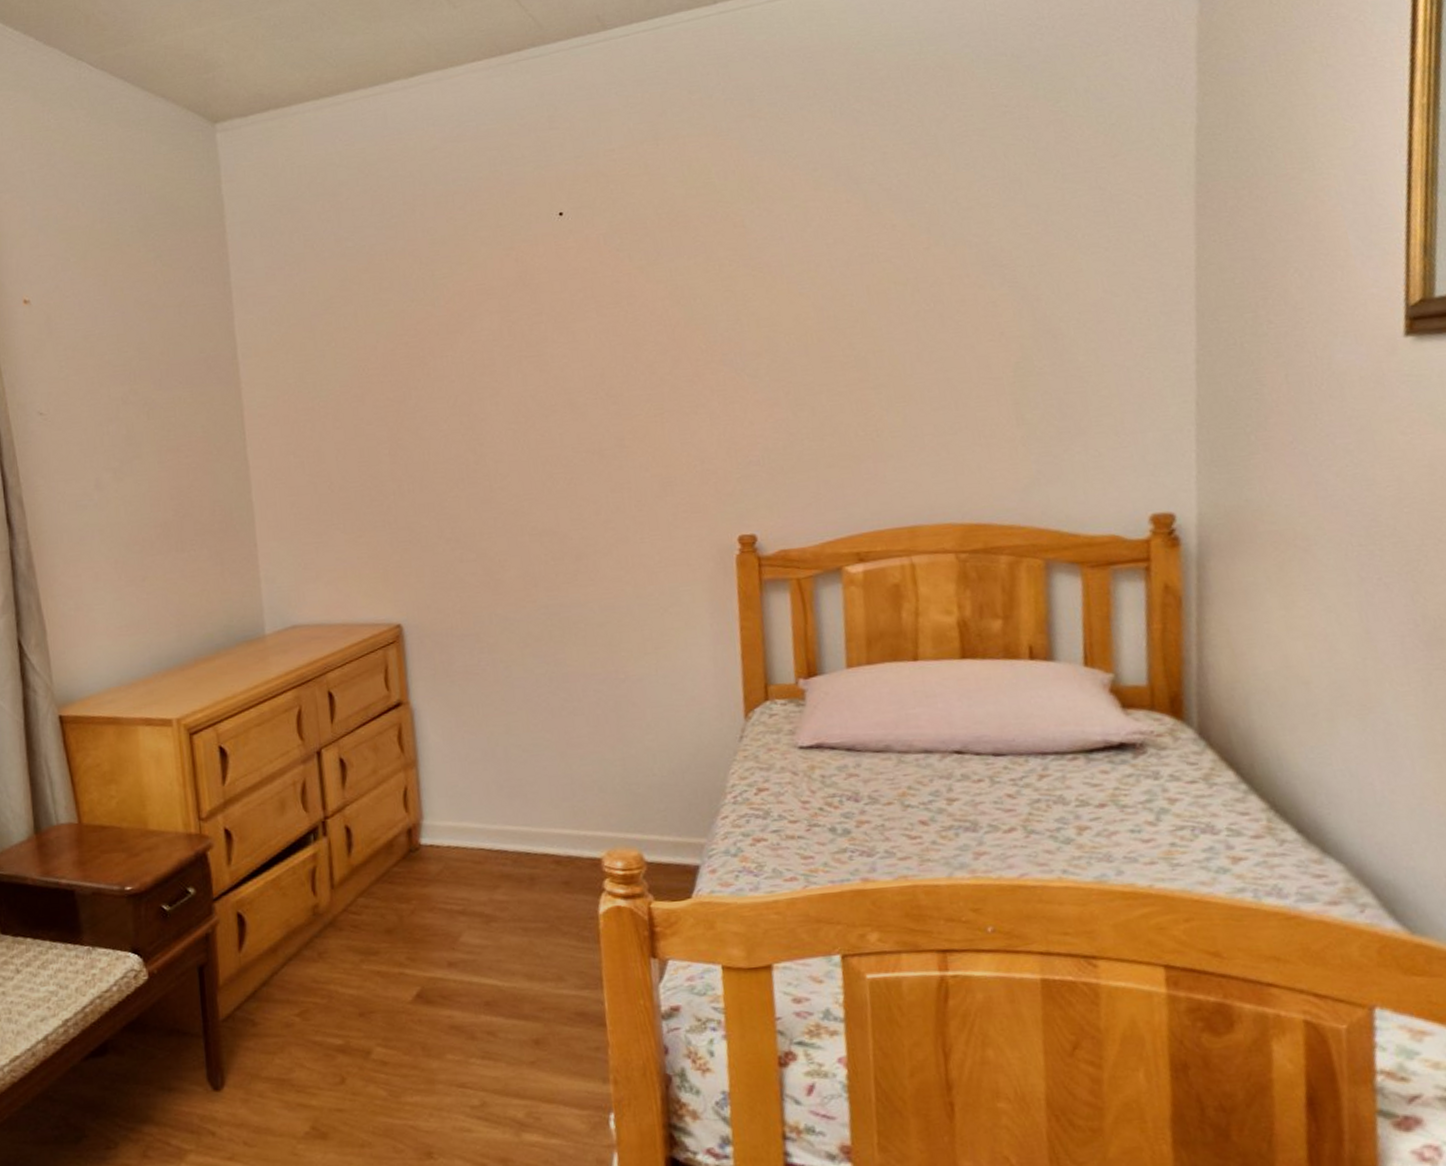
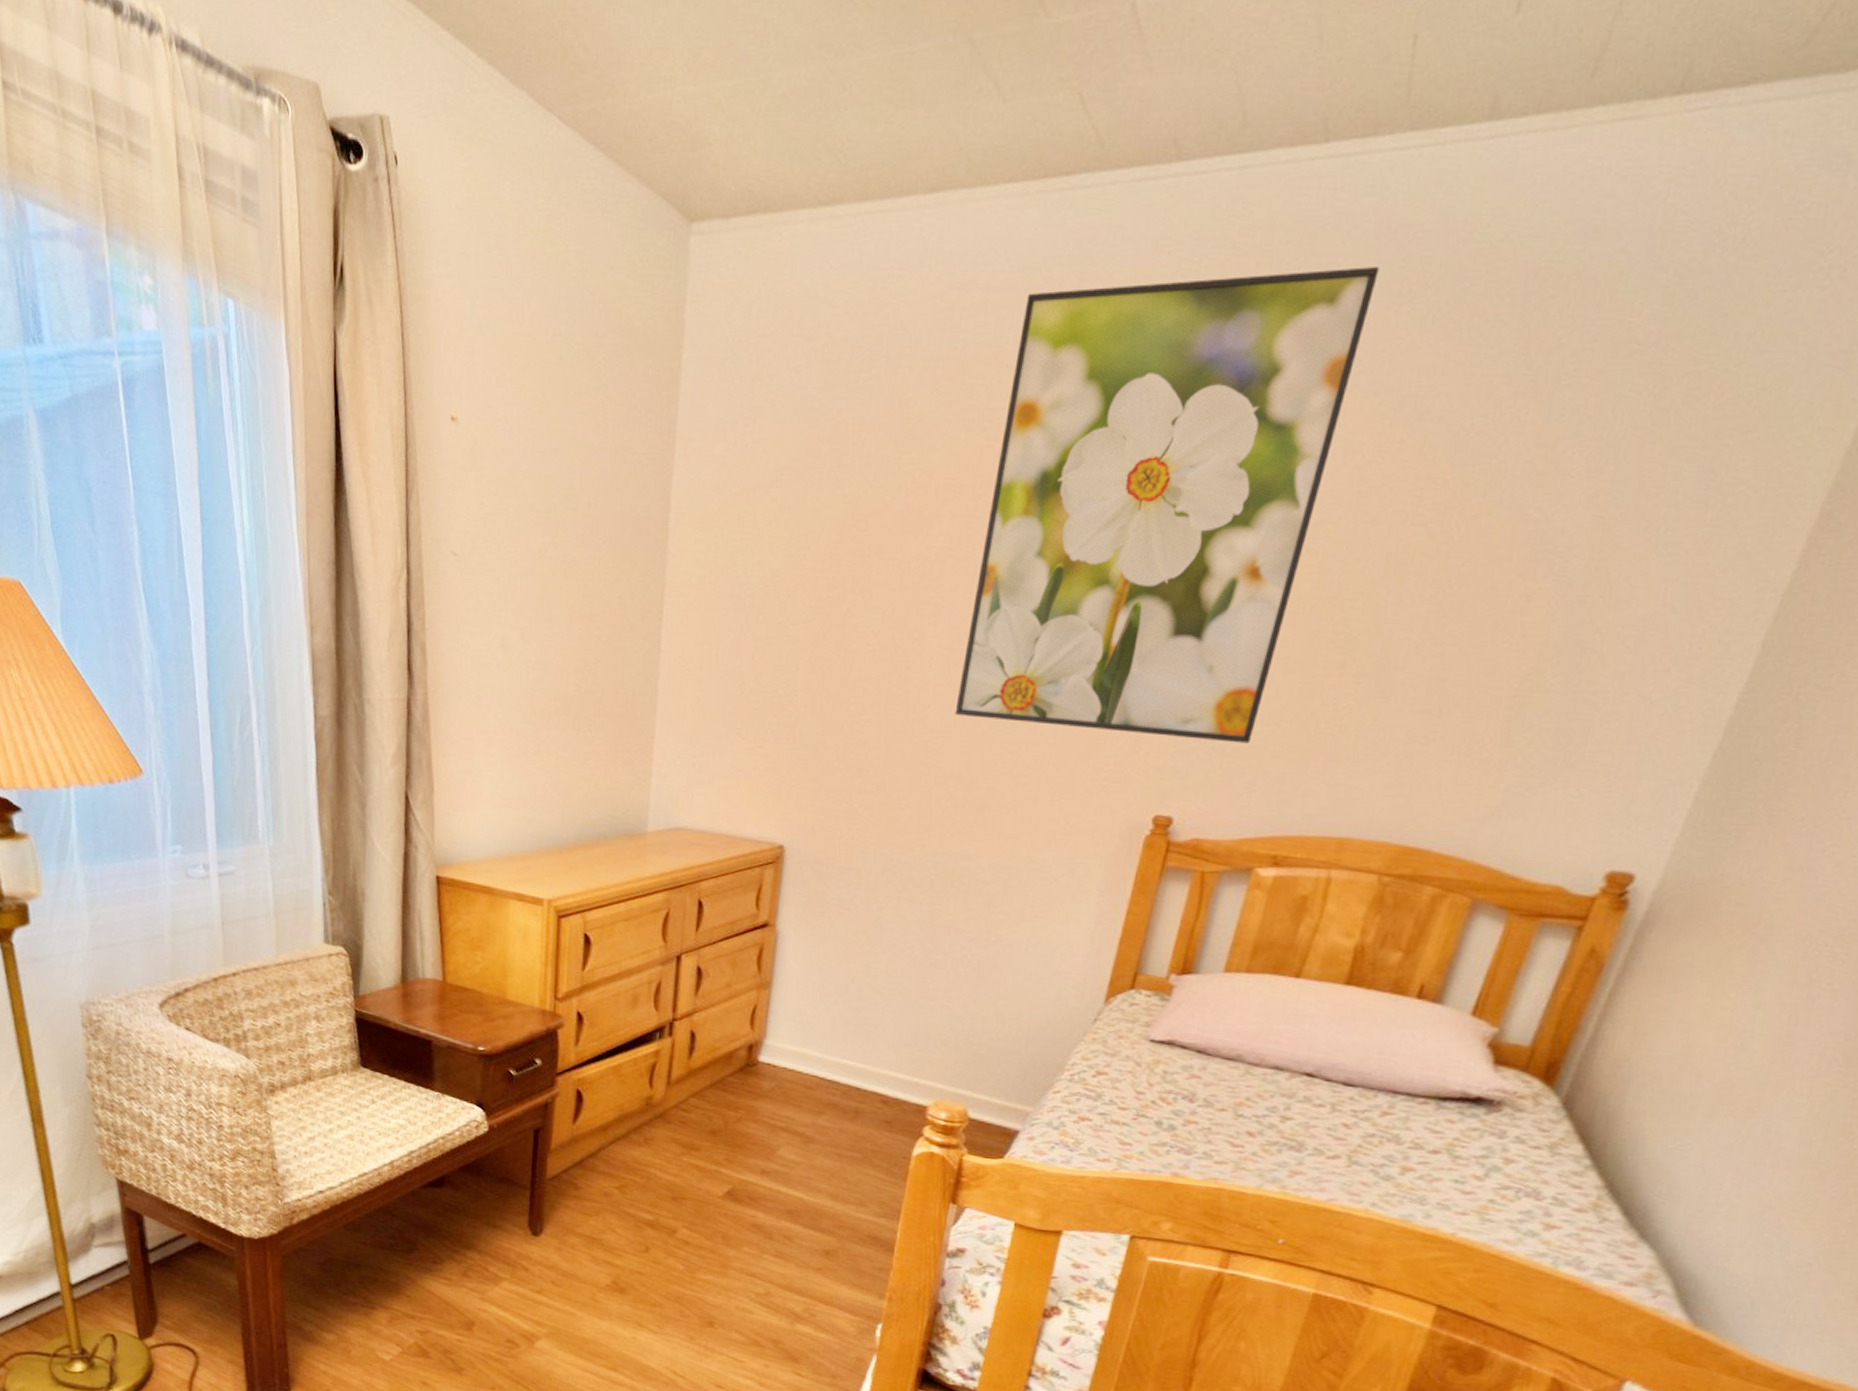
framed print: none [510,81,804,479] -> present [954,267,1380,744]

